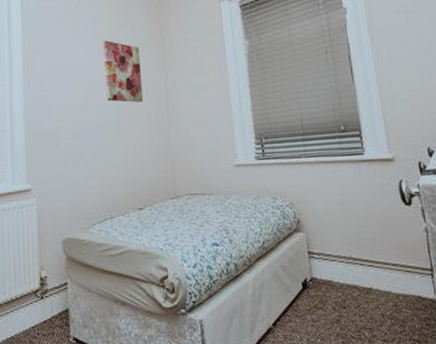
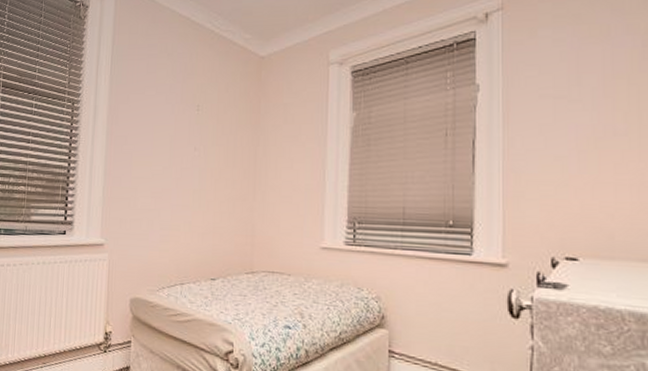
wall art: present [103,40,144,103] -> none [191,97,232,168]

